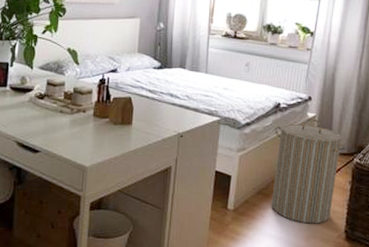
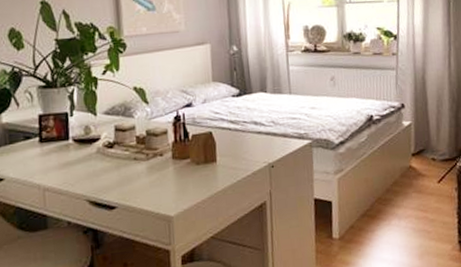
laundry hamper: present [271,118,347,224] -> none [371,126,448,241]

